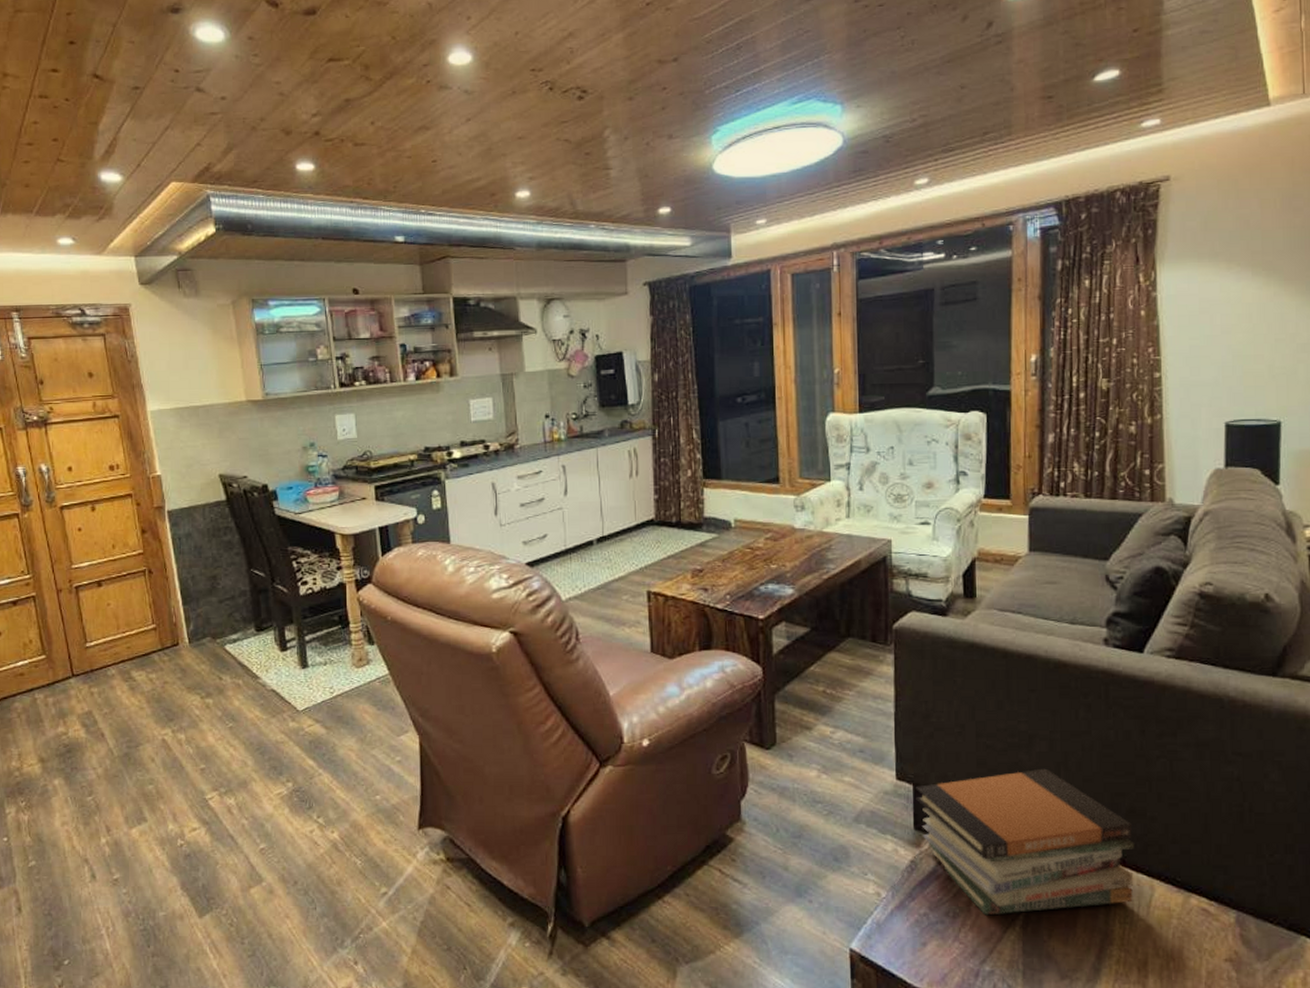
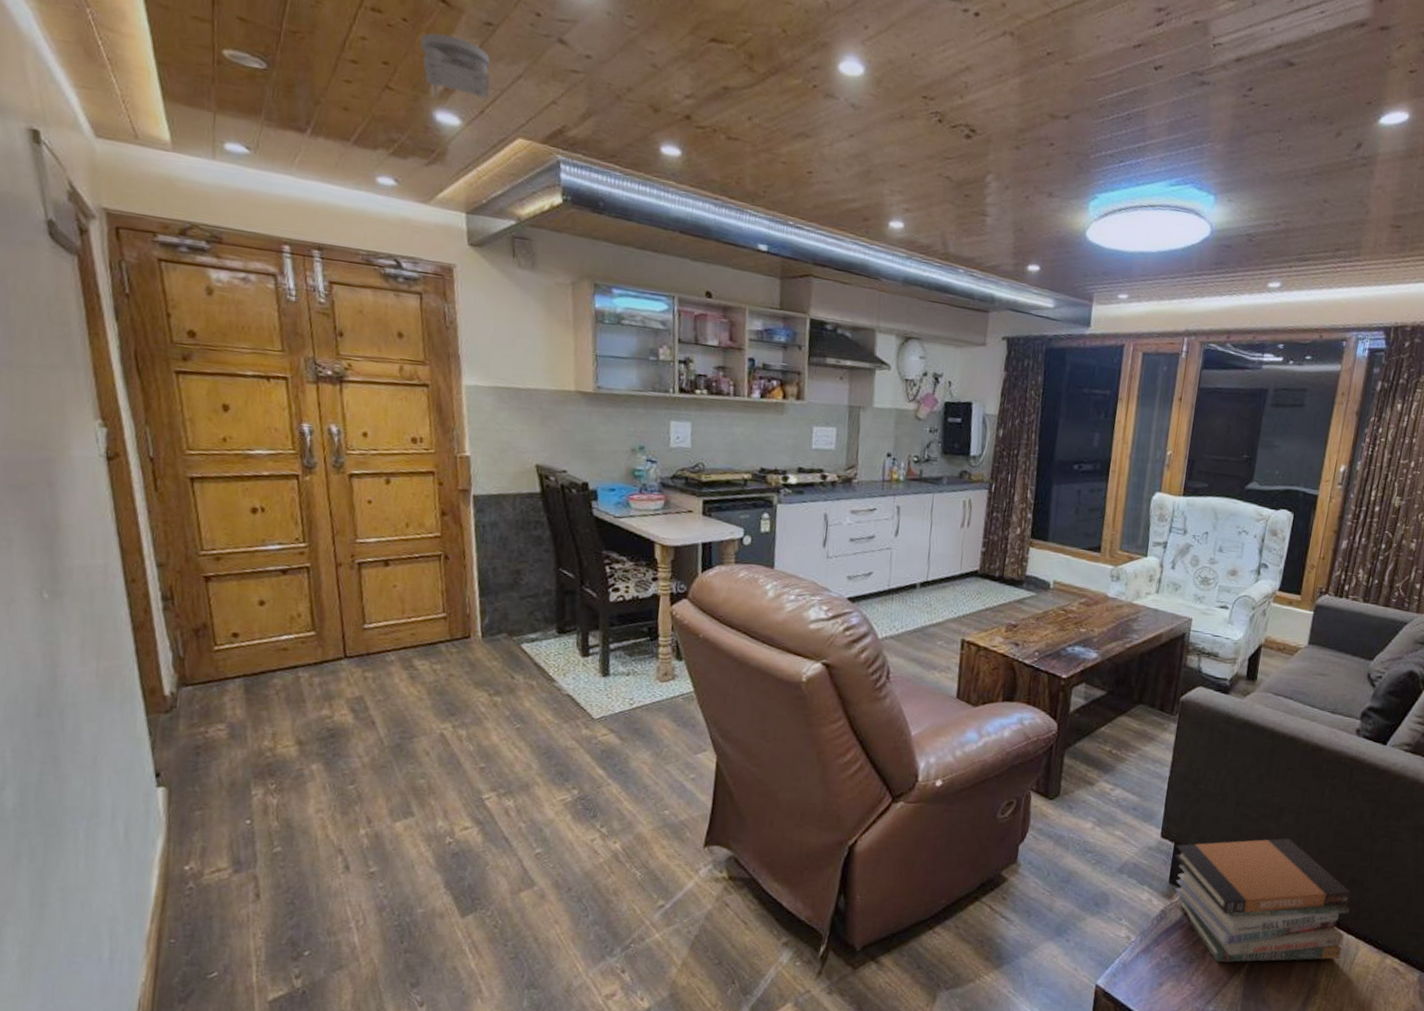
smoke detector: none [81,105,143,162] -> present [420,32,490,99]

